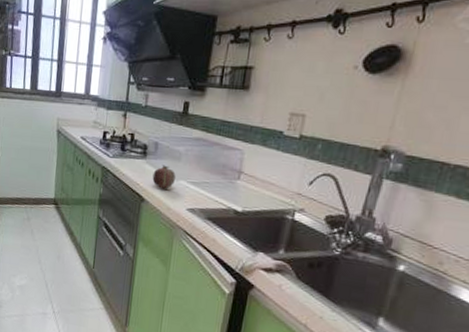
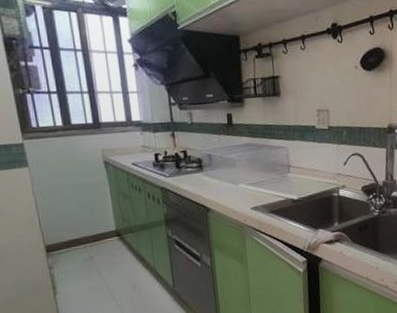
fruit: present [152,165,176,189] -> none [212,173,235,196]

